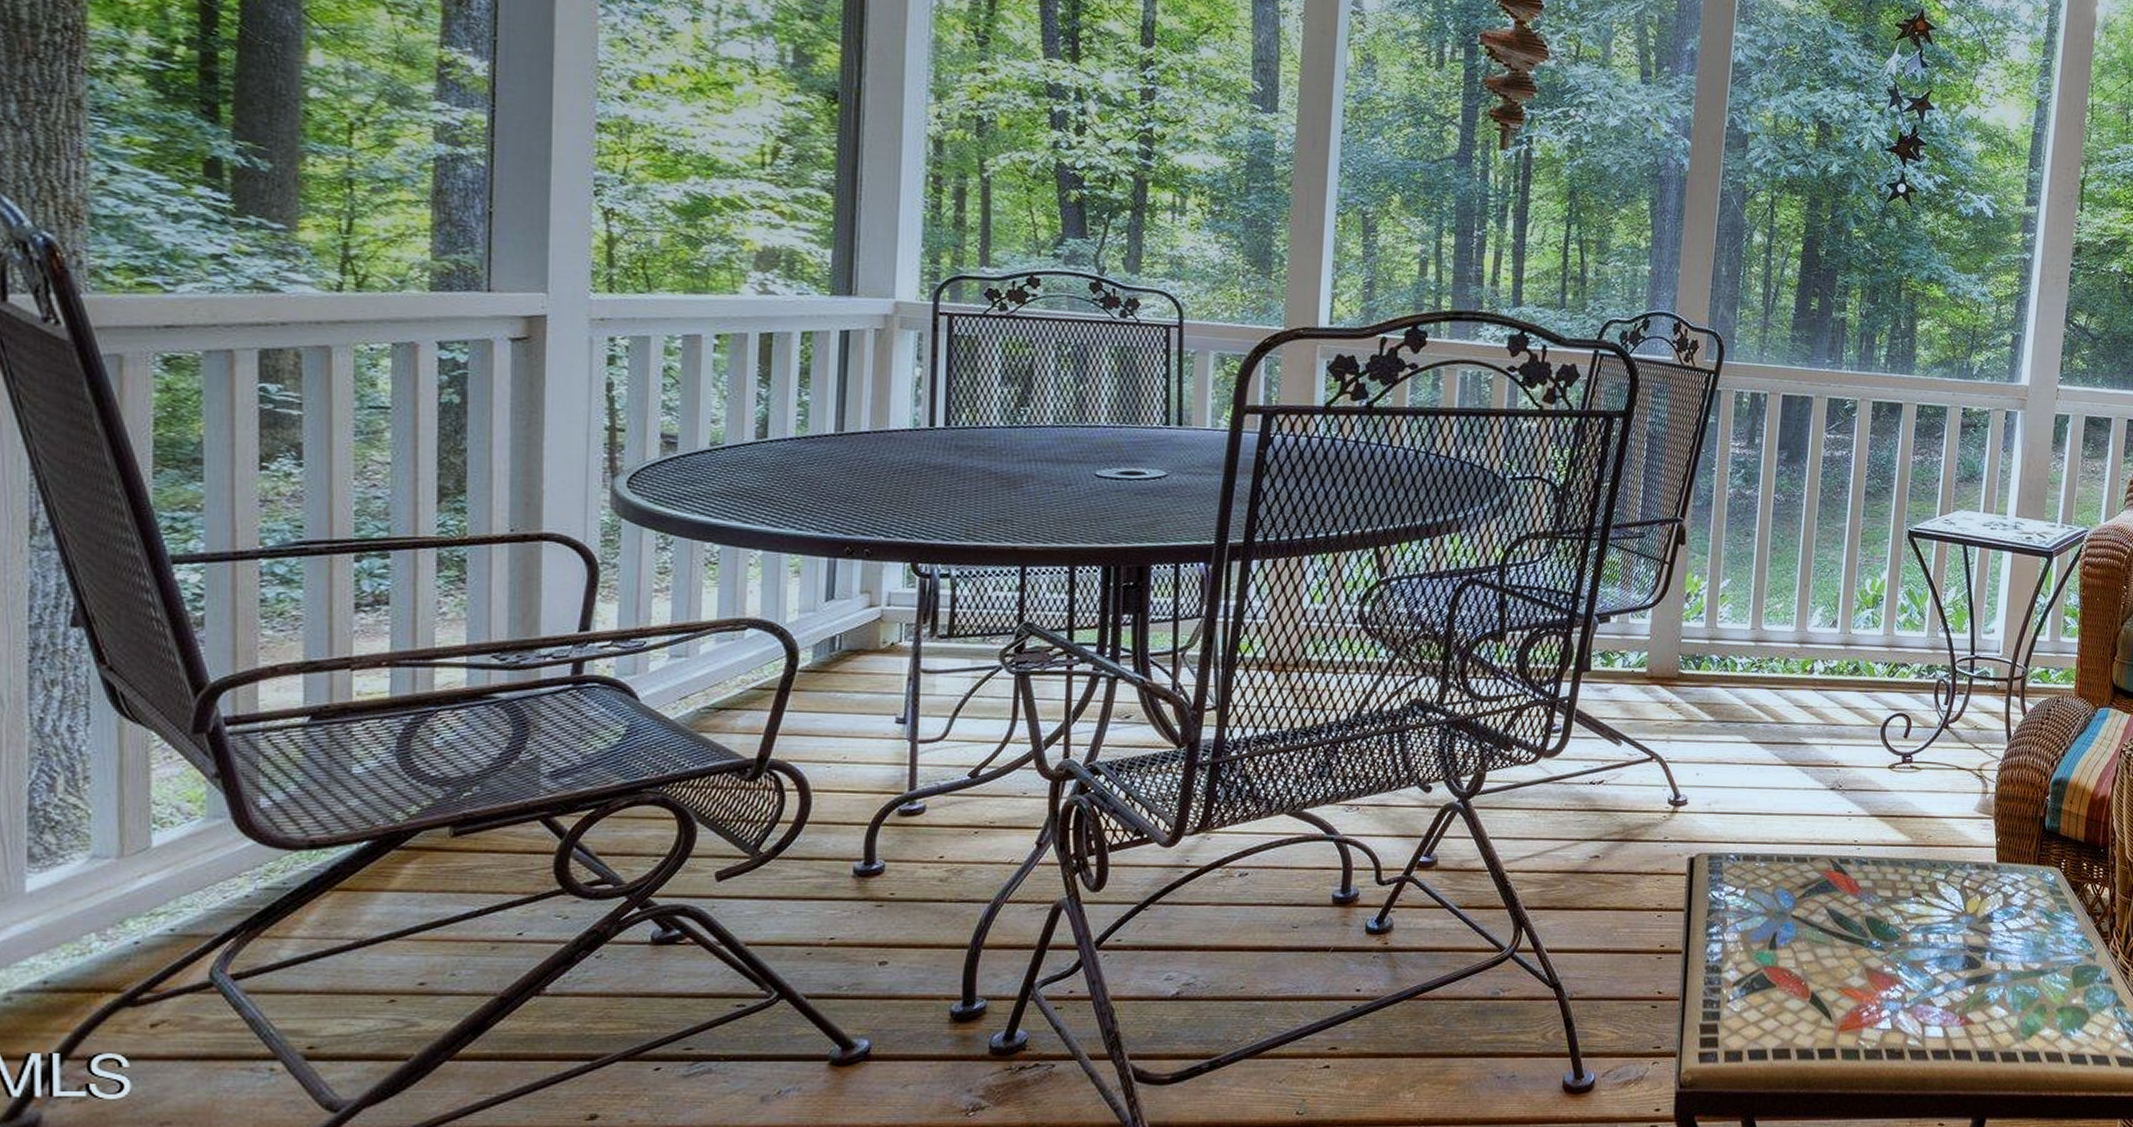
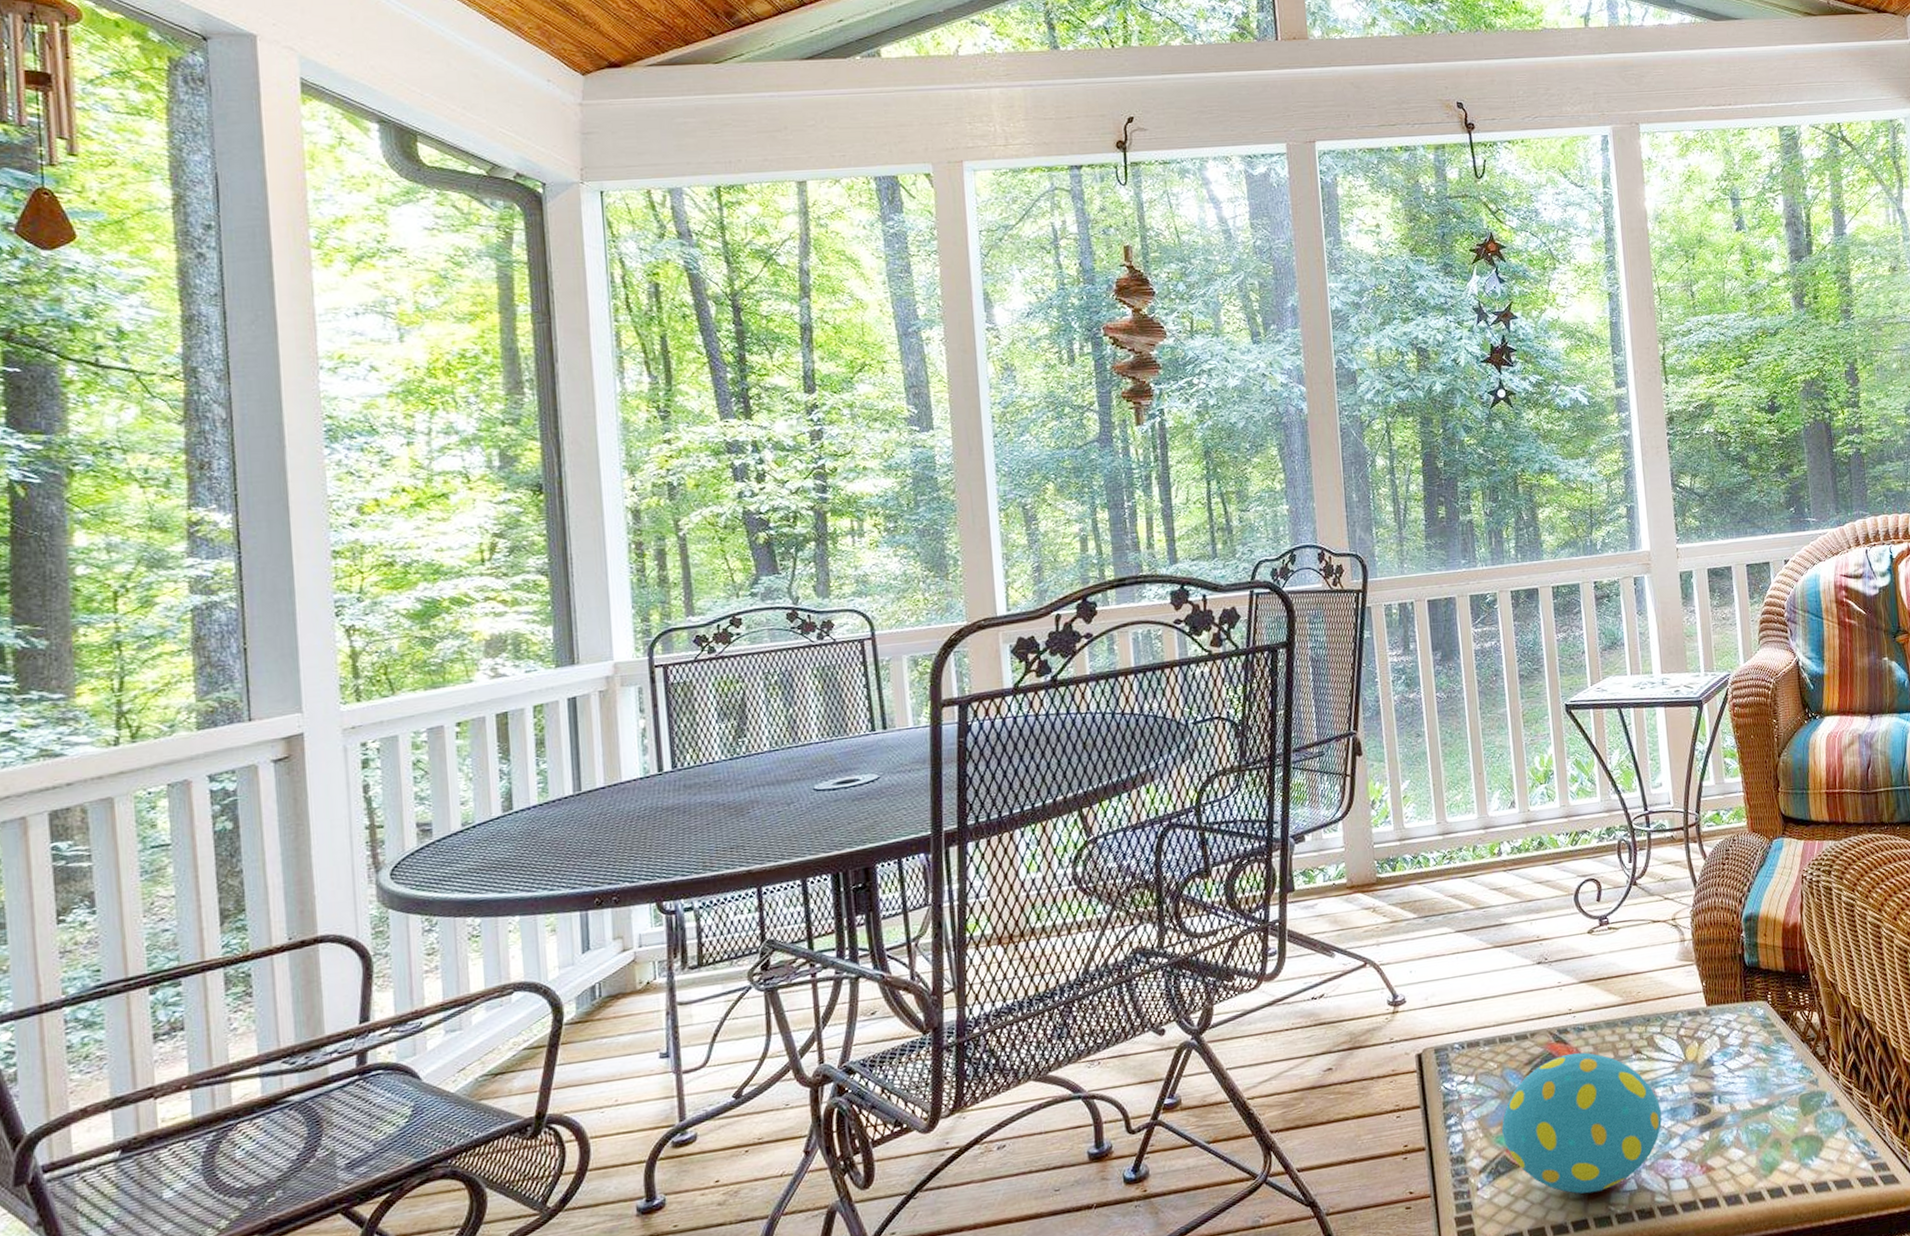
decorative egg: none [1763,885,1930,1025] -> present [1501,1052,1662,1194]

